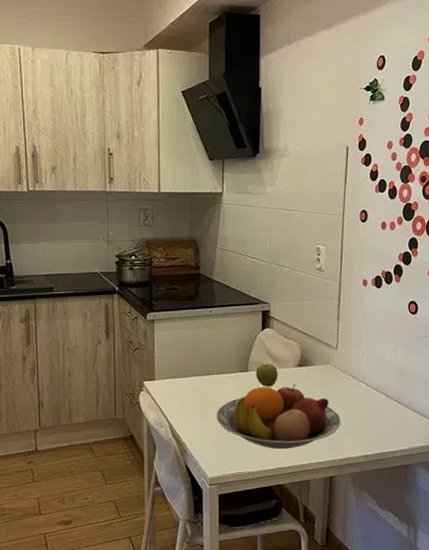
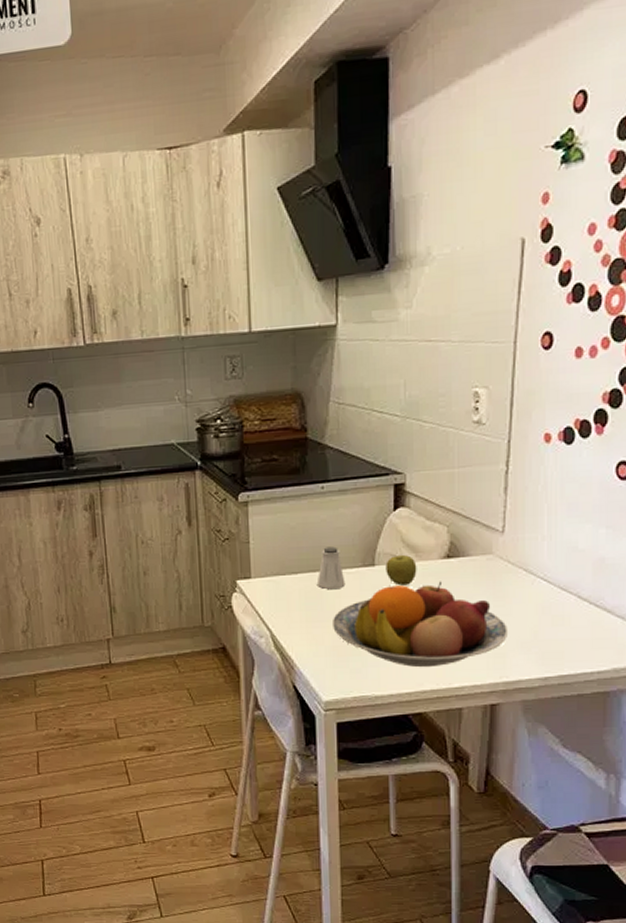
saltshaker: none [205,356,227,390] -> present [316,546,346,590]

